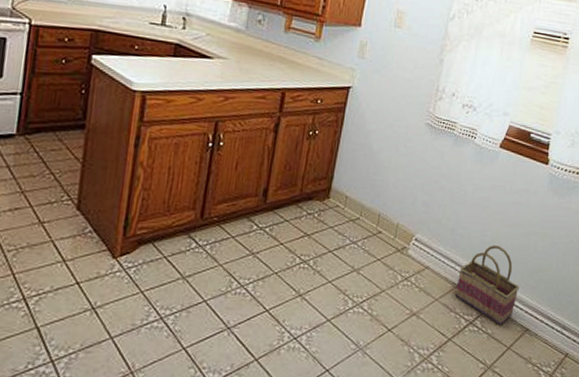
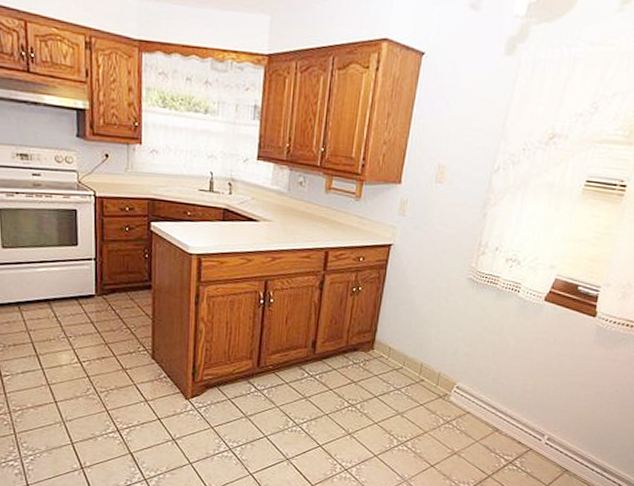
basket: present [455,245,520,325] -> none [495,393,560,465]

